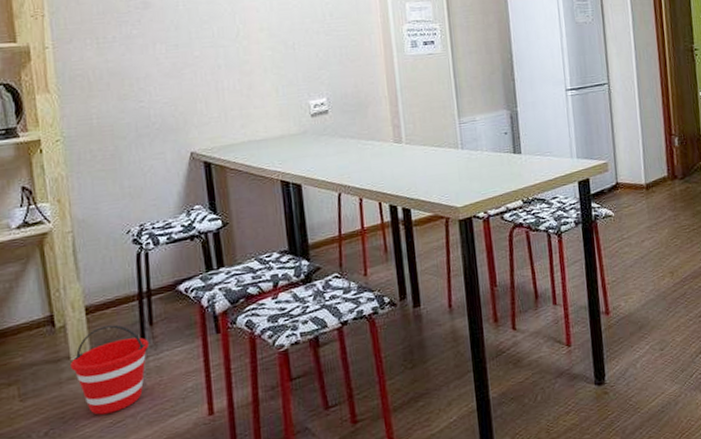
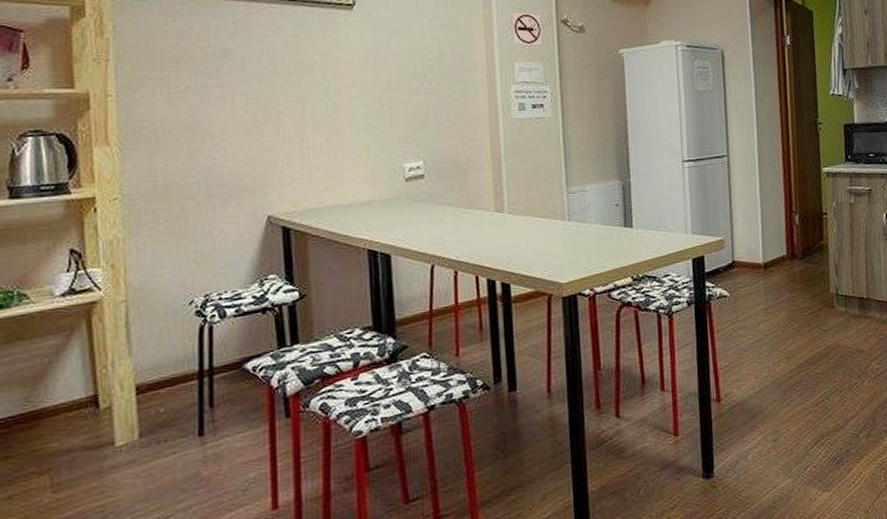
bucket: present [70,325,150,415] -> none [115,406,209,509]

